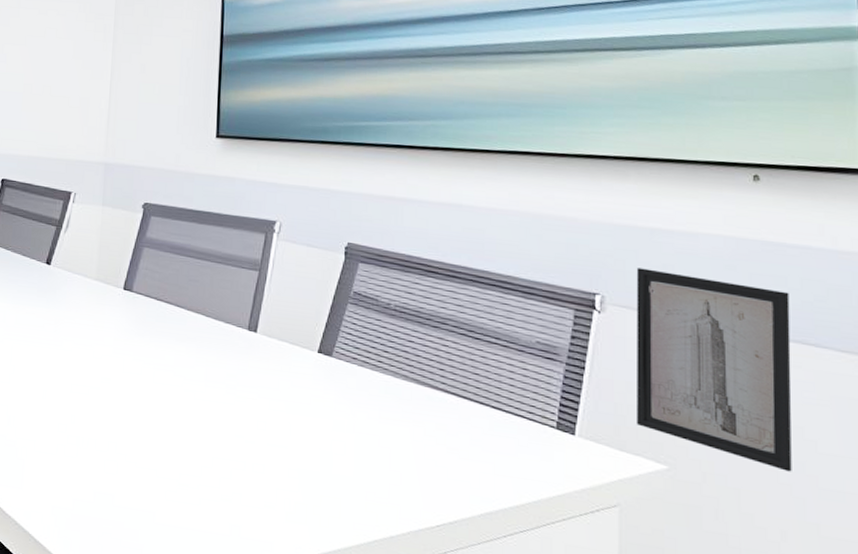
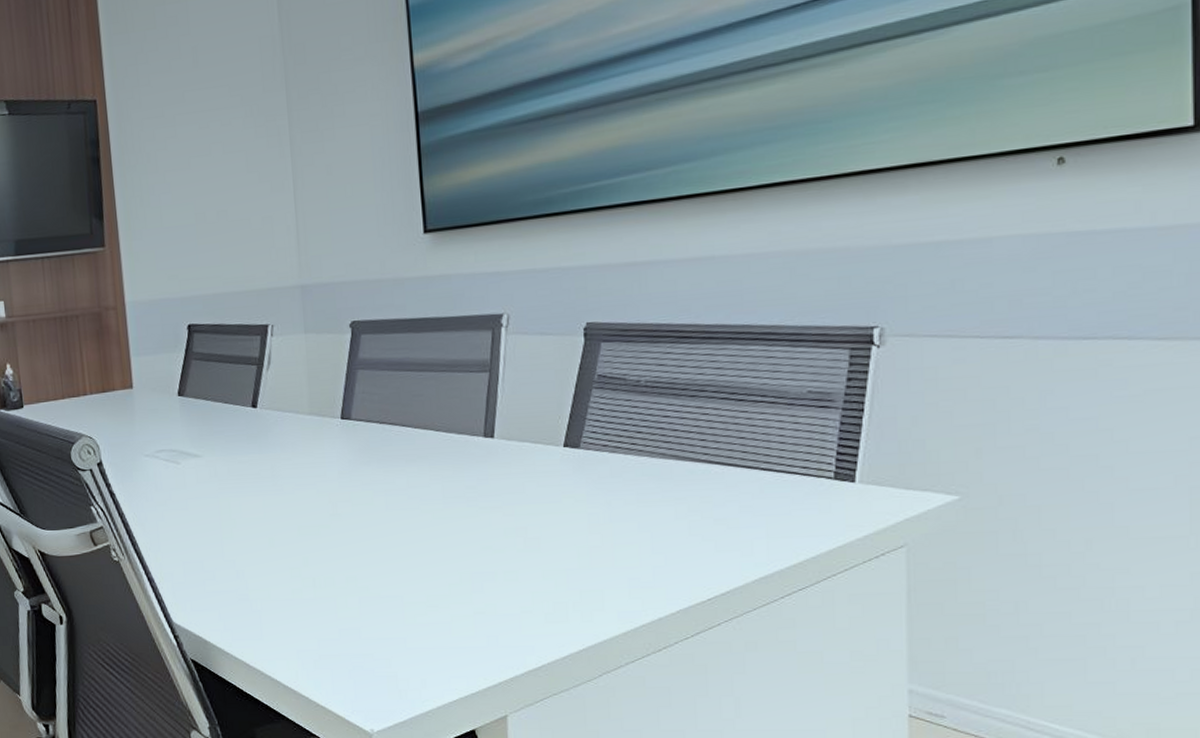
wall art: present [636,268,792,472] -> none [920,285,1100,479]

